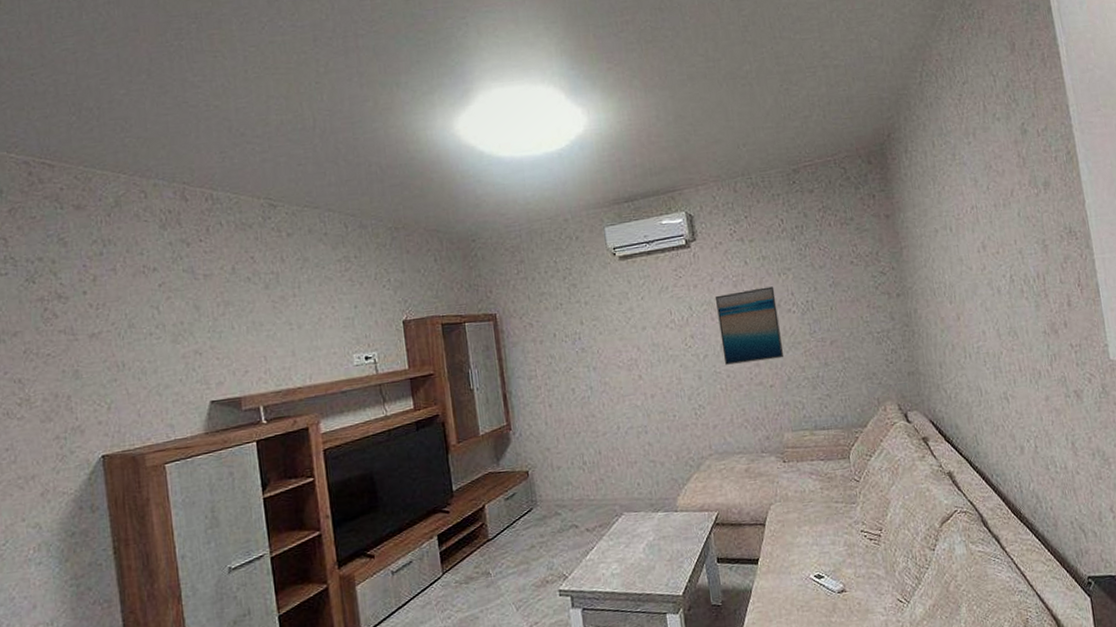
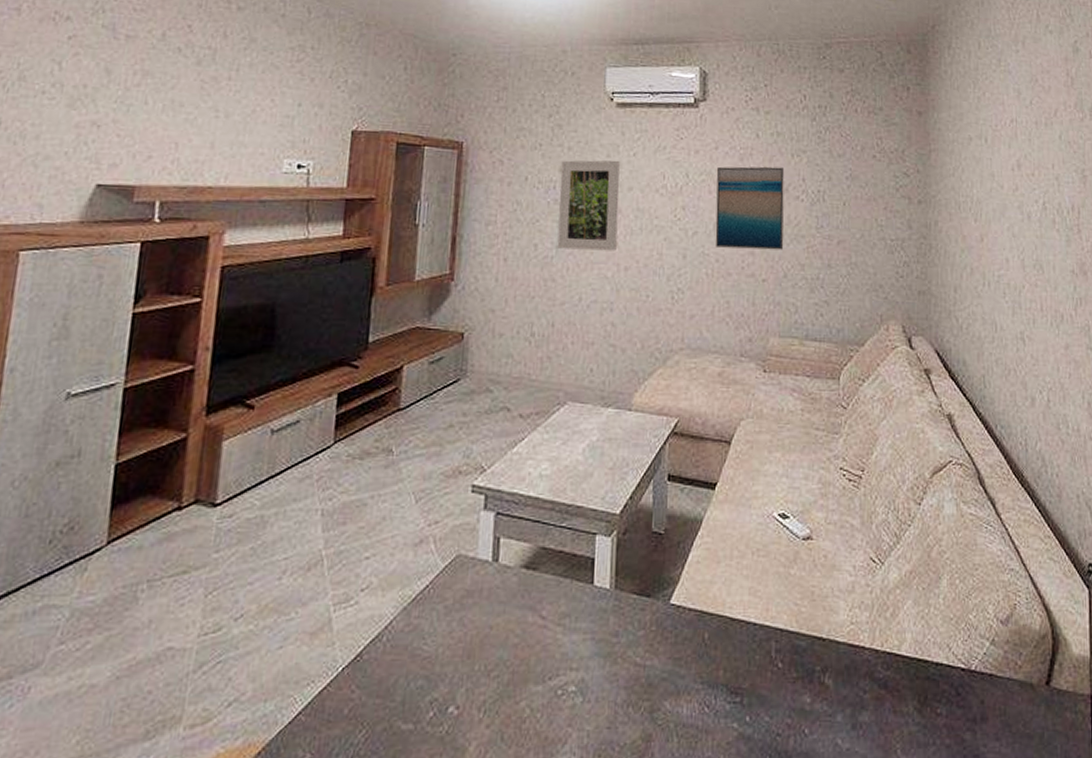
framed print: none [581,306,641,389] -> present [557,160,620,251]

